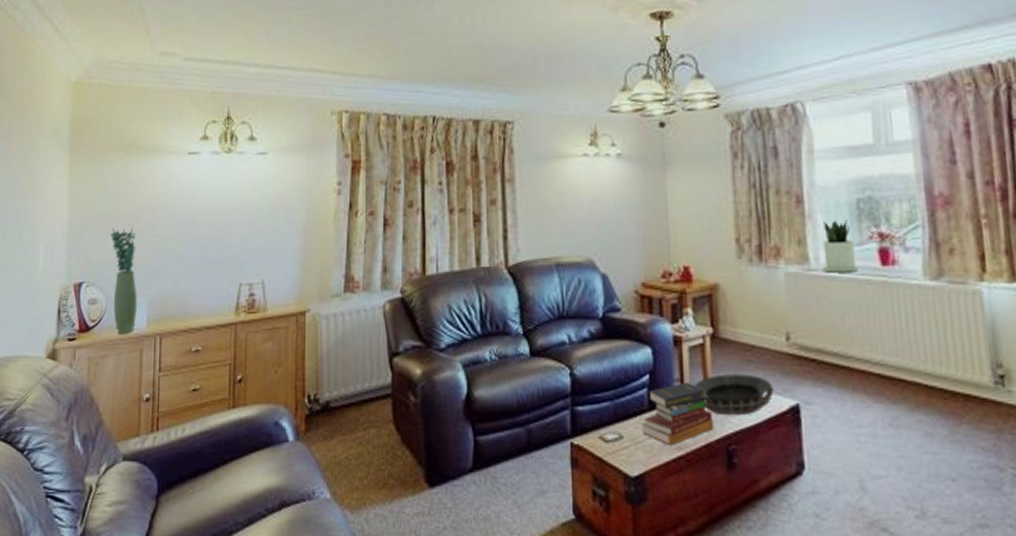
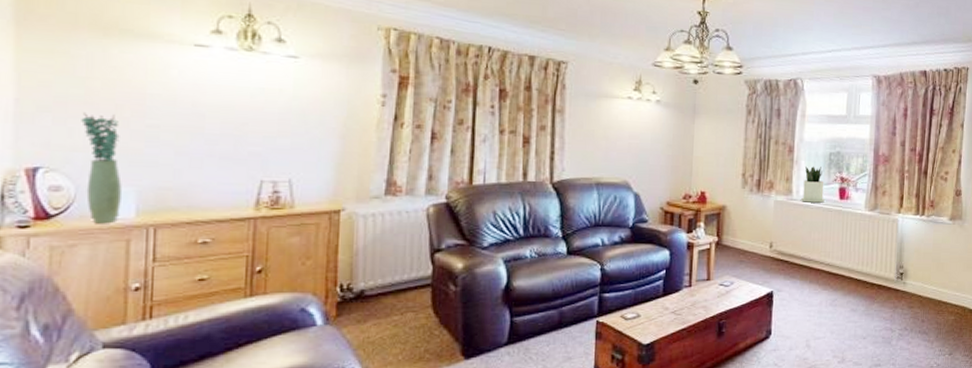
books: present [641,381,713,445] -> none [655,275,711,321]
decorative bowl: present [695,374,774,416] -> none [700,270,757,300]

